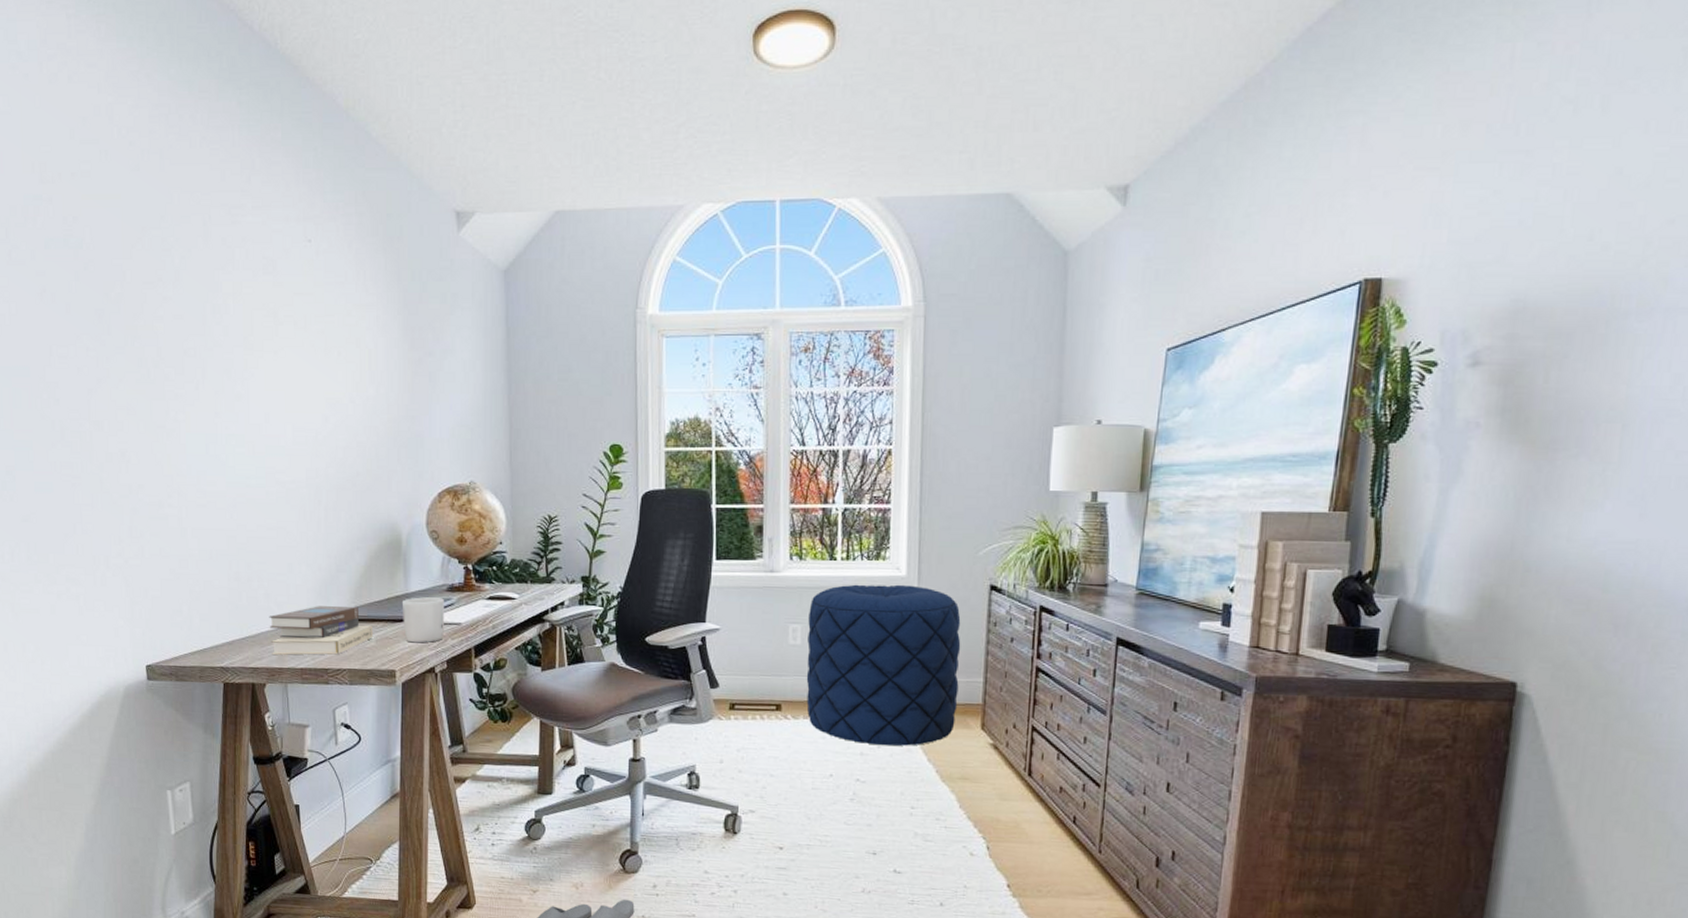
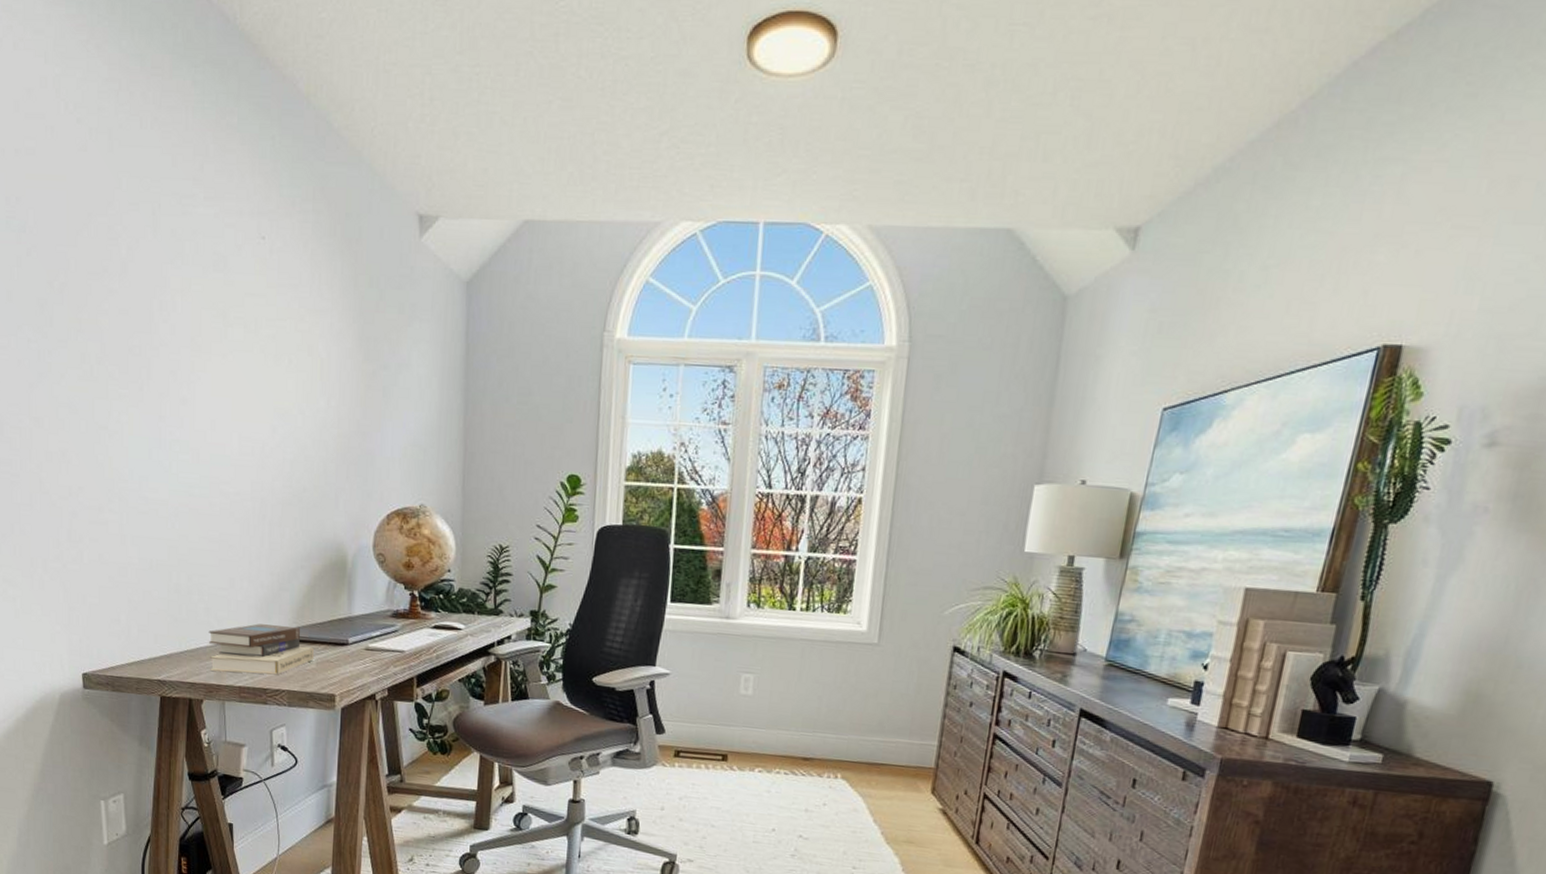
mug: present [402,597,444,643] -> none [344,621,388,669]
pouf: present [806,584,961,746] -> none [754,636,920,806]

